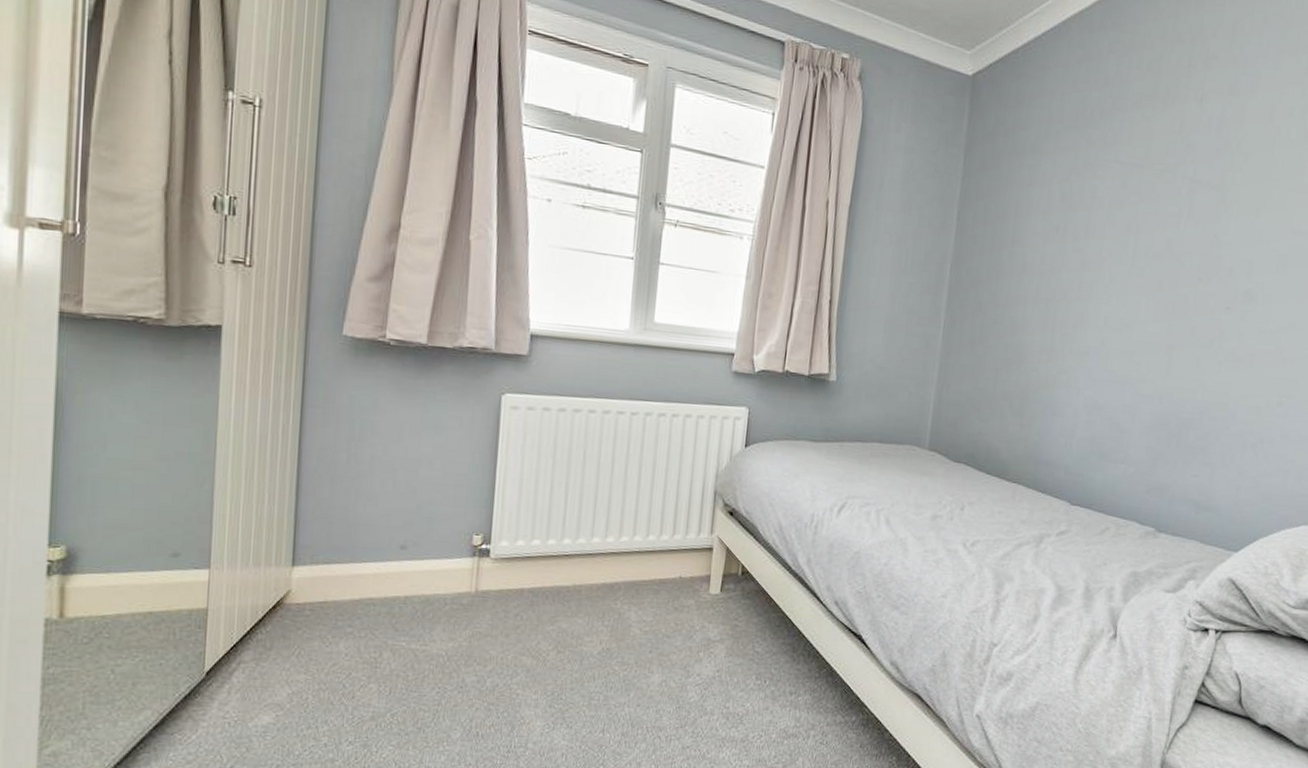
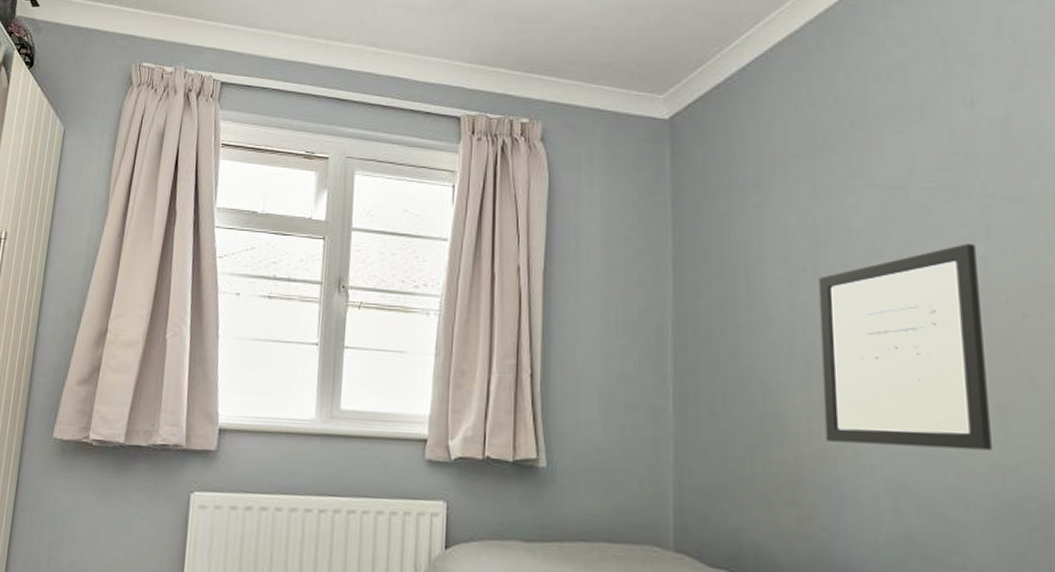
wall art: none [1050,218,1179,380] -> present [818,244,992,451]

